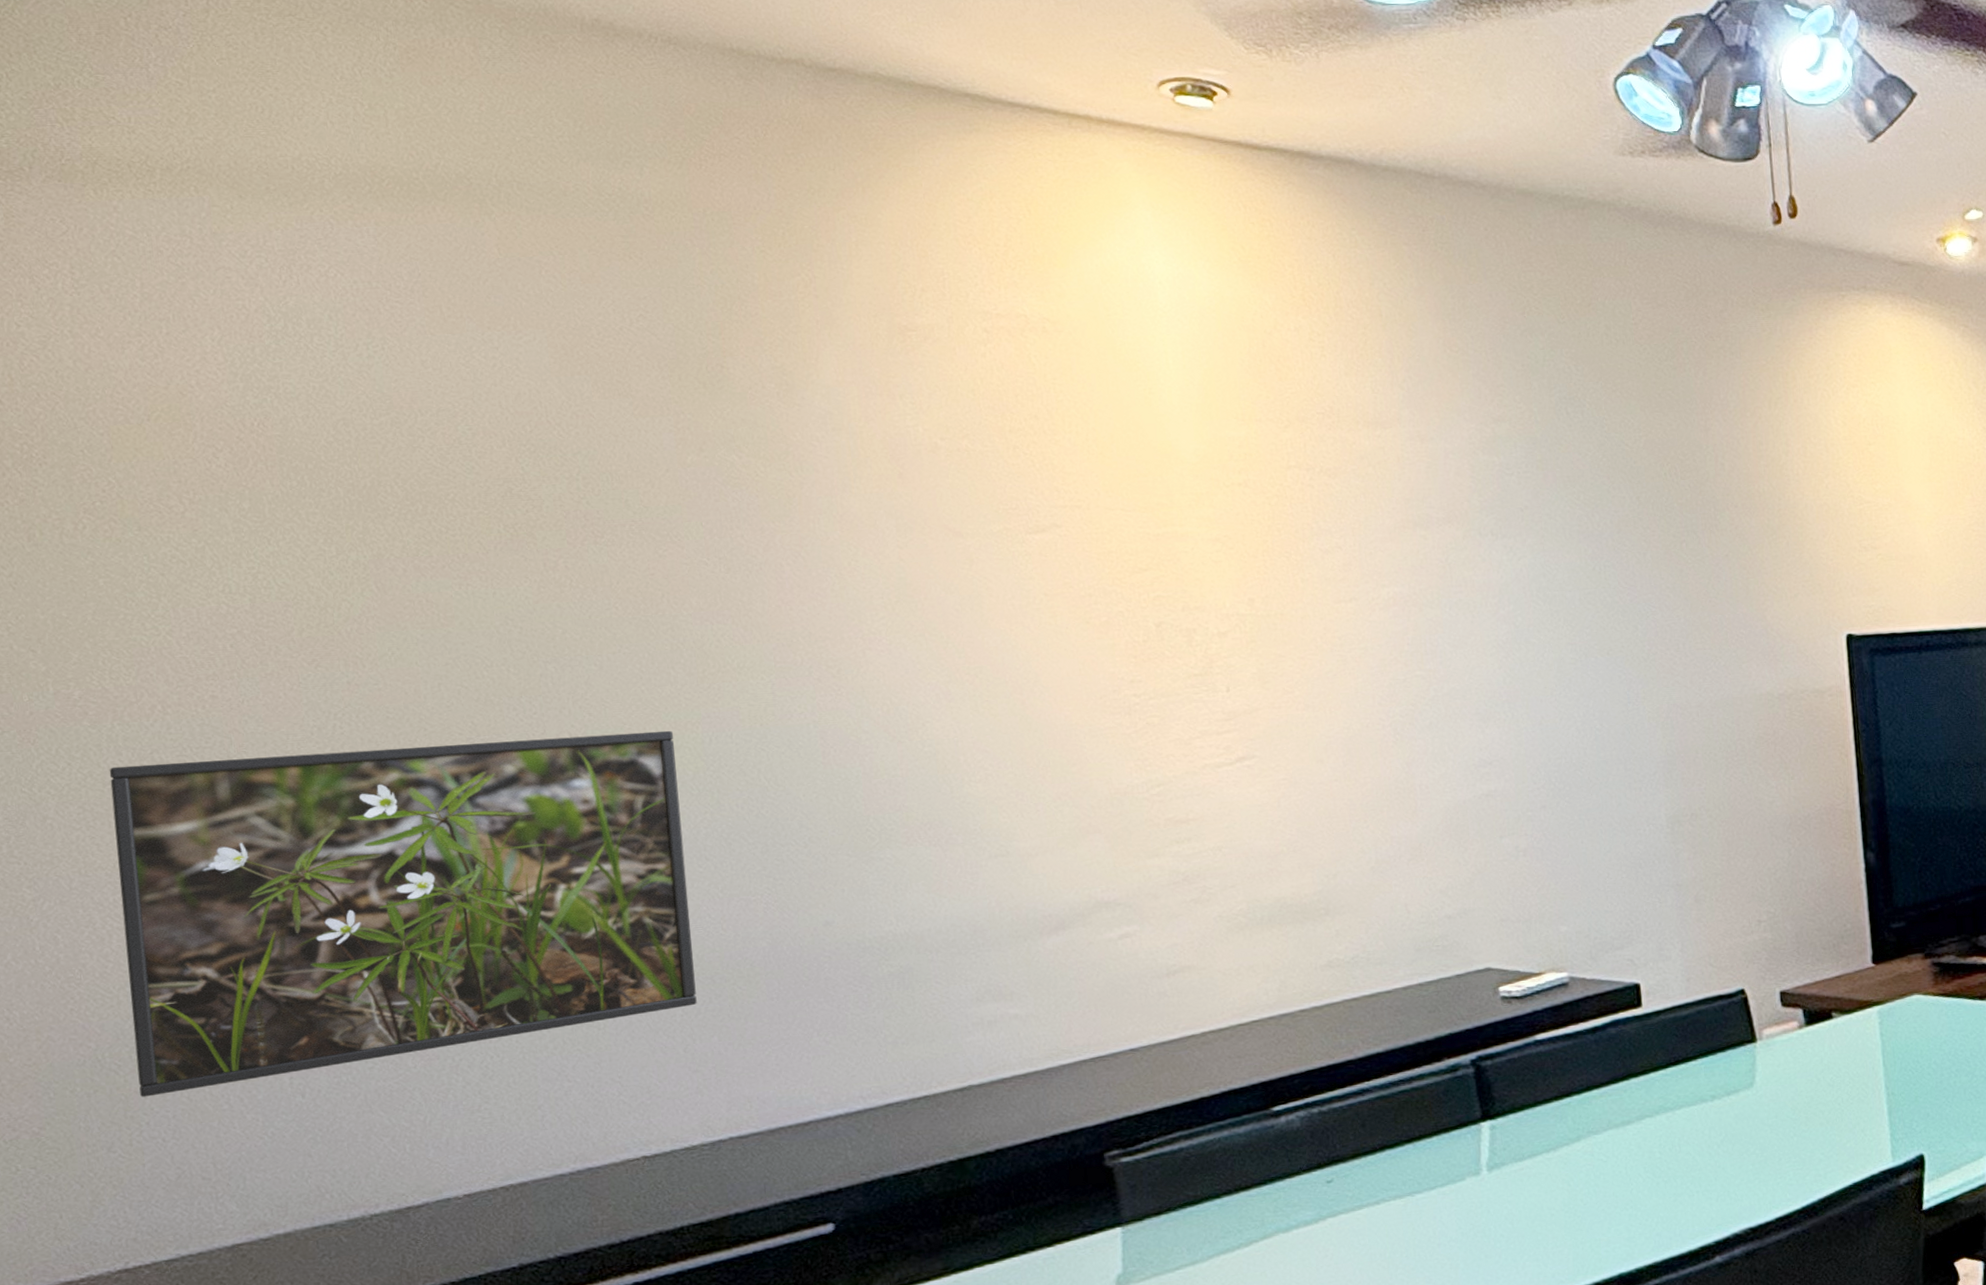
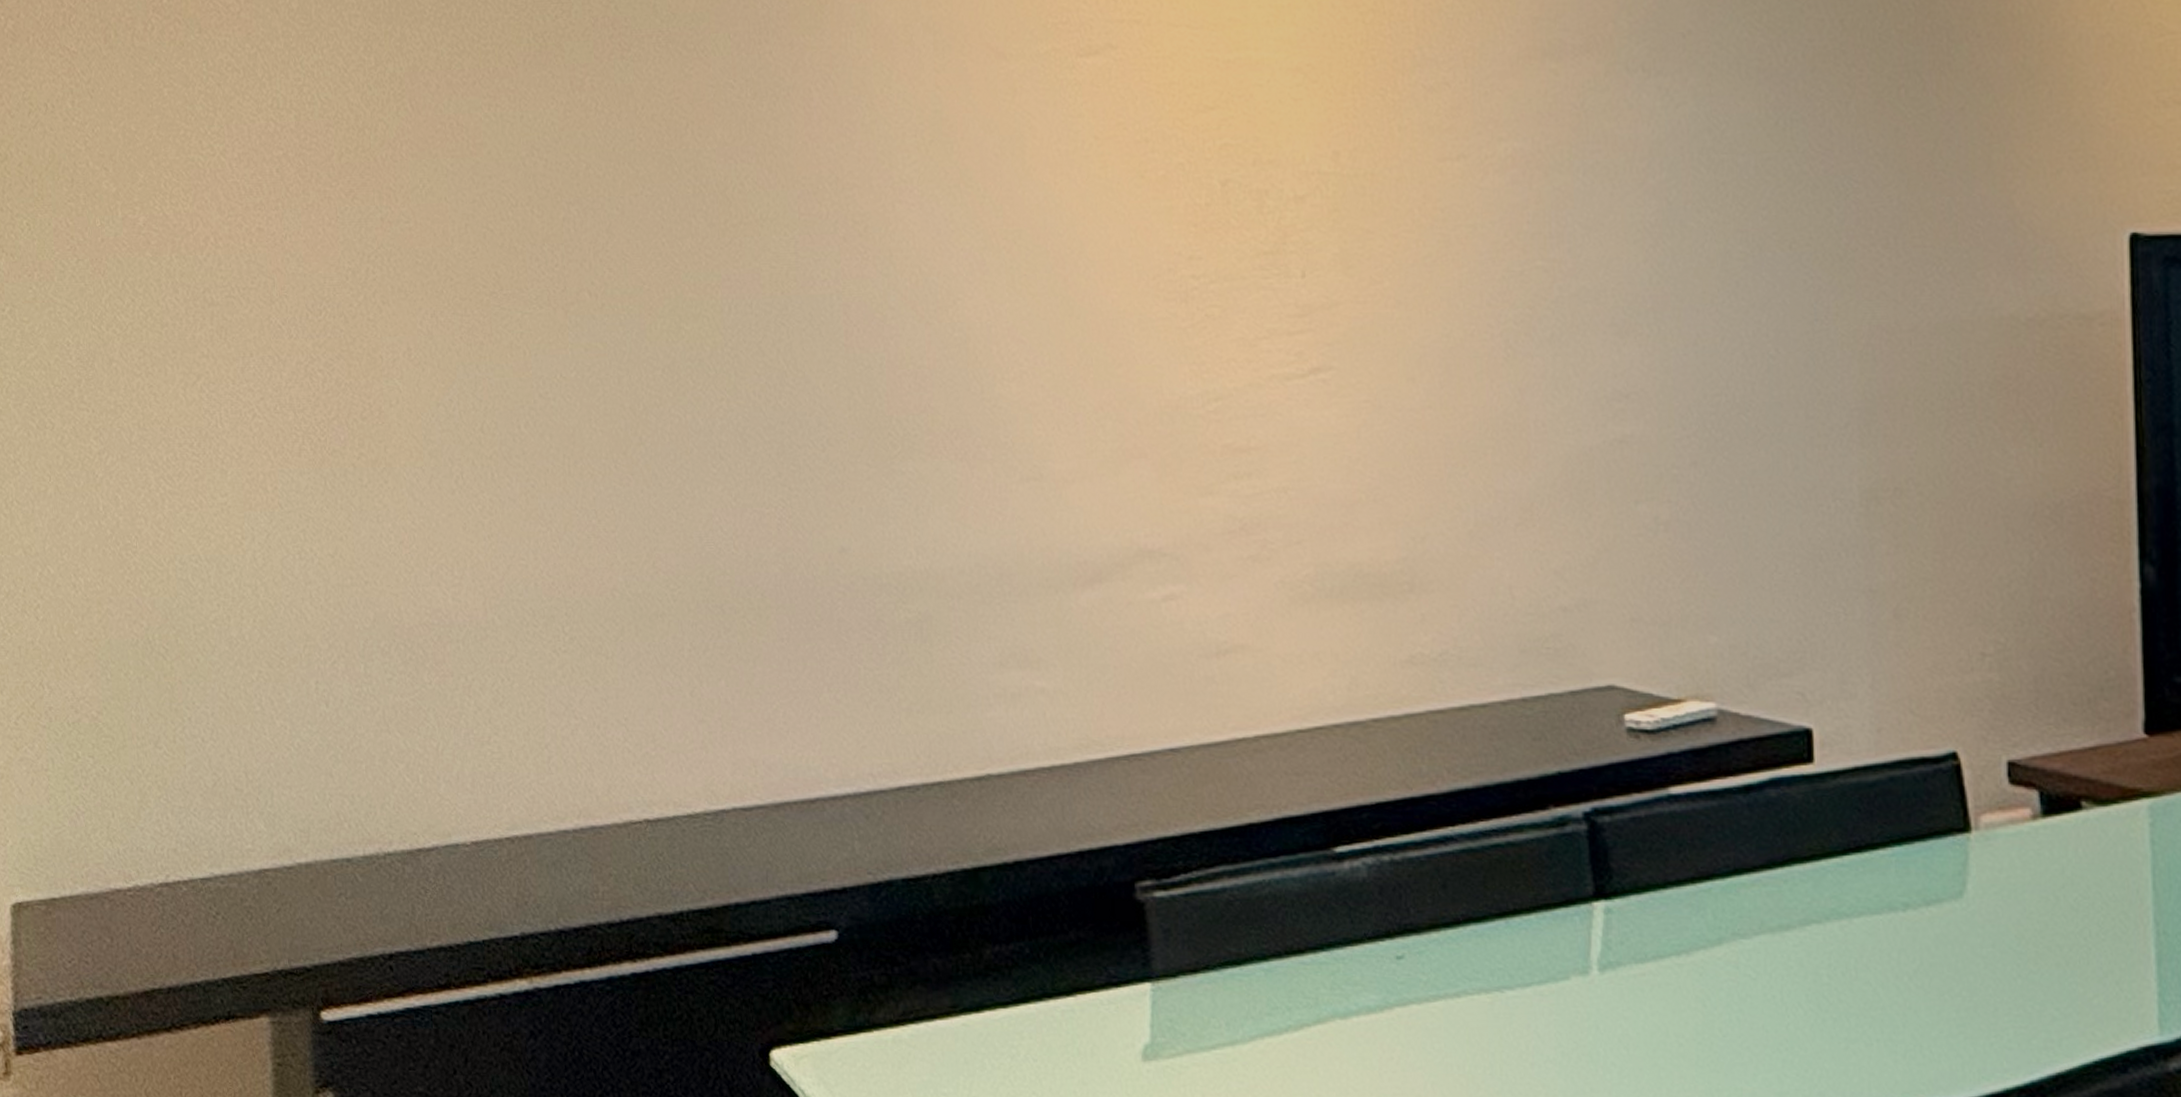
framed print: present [109,730,697,1097] -> none [167,294,706,689]

